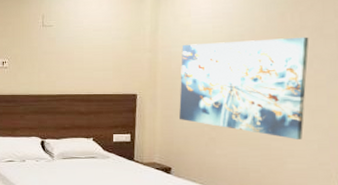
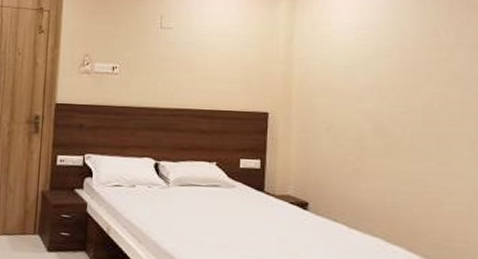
wall art: present [179,37,309,140] -> none [318,55,467,176]

